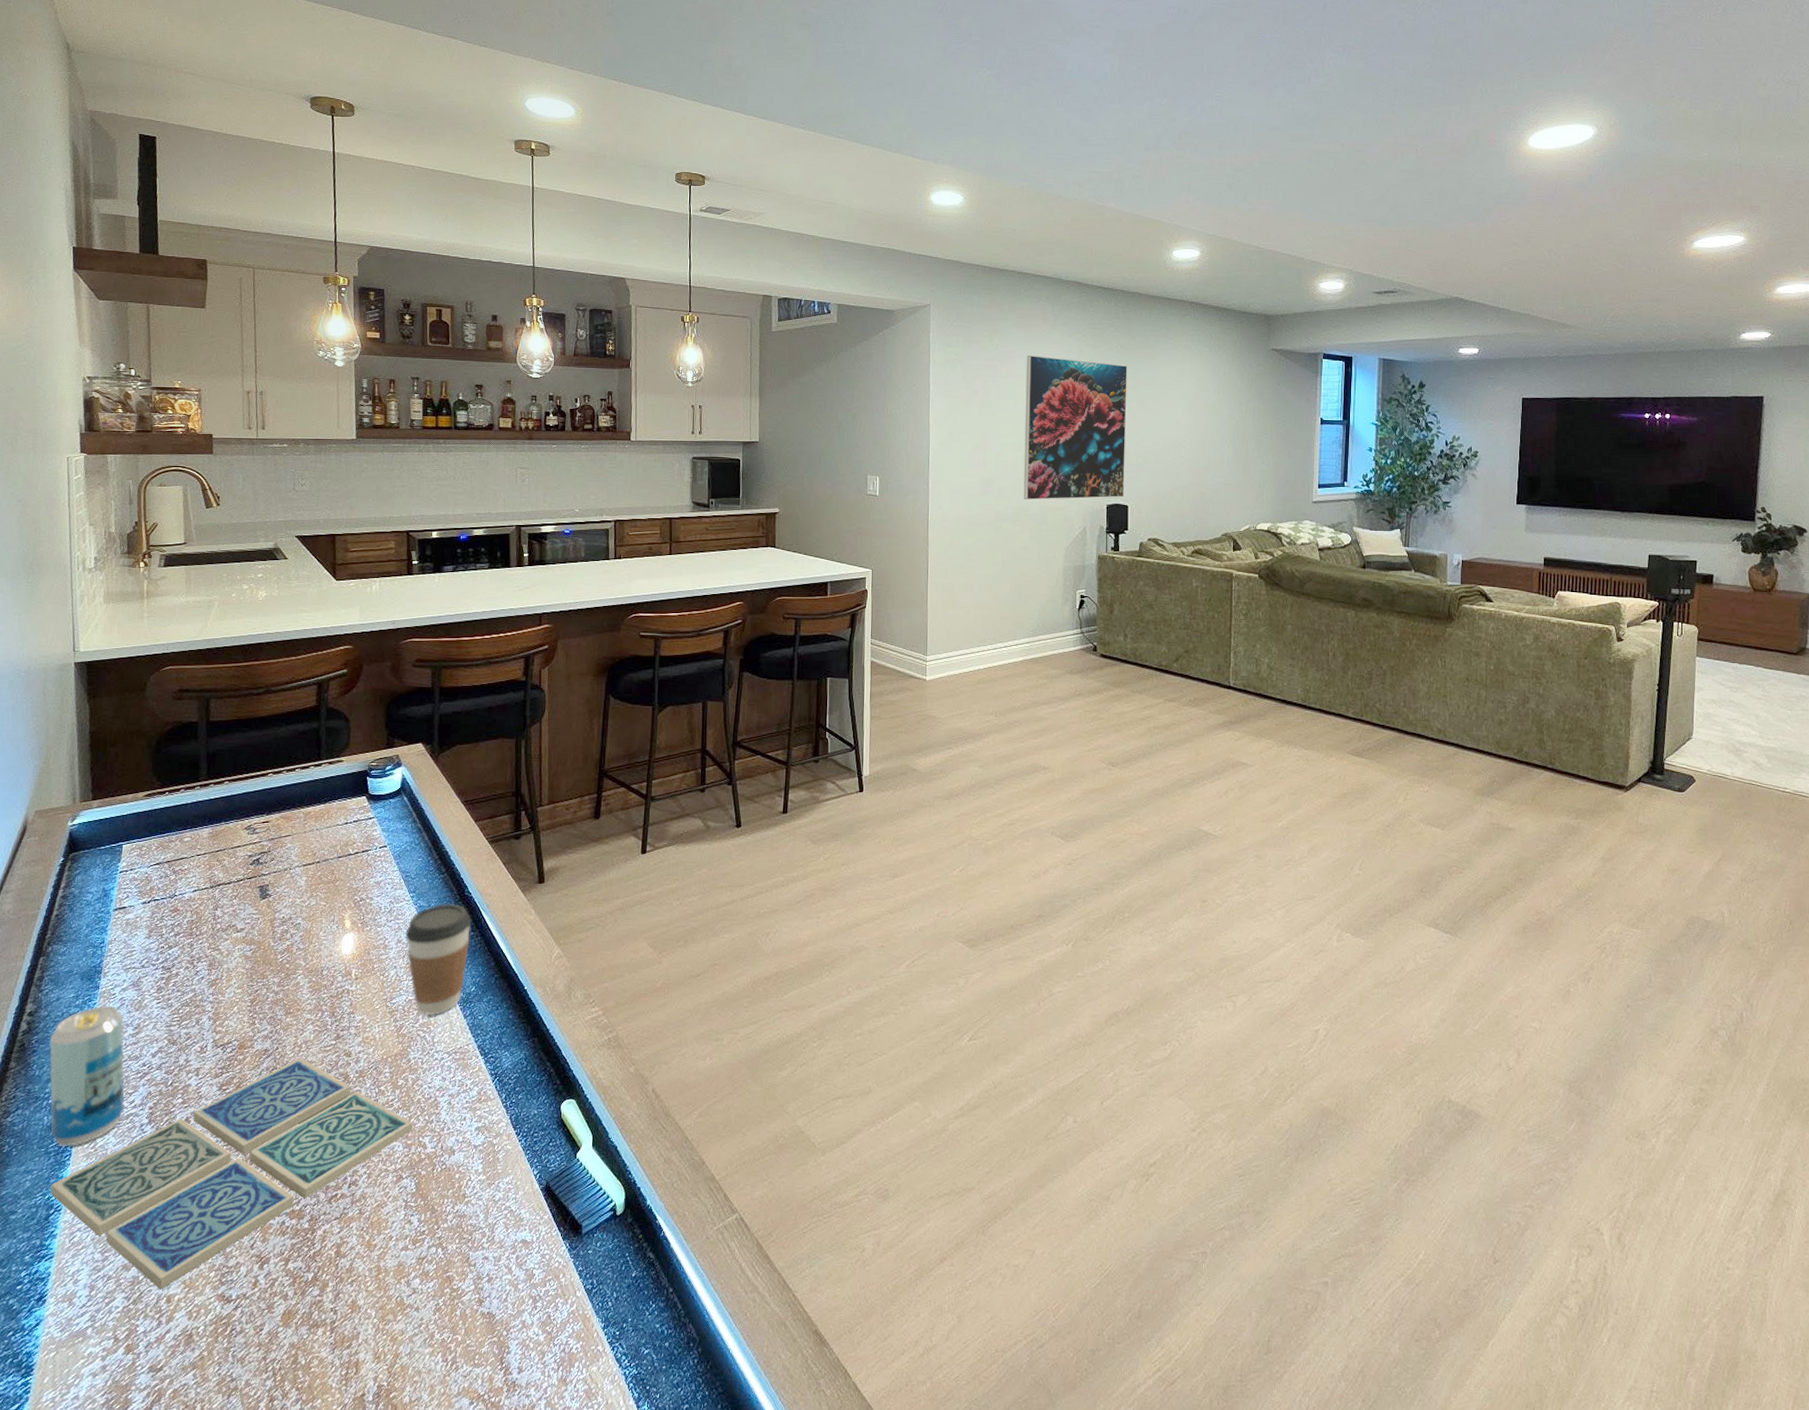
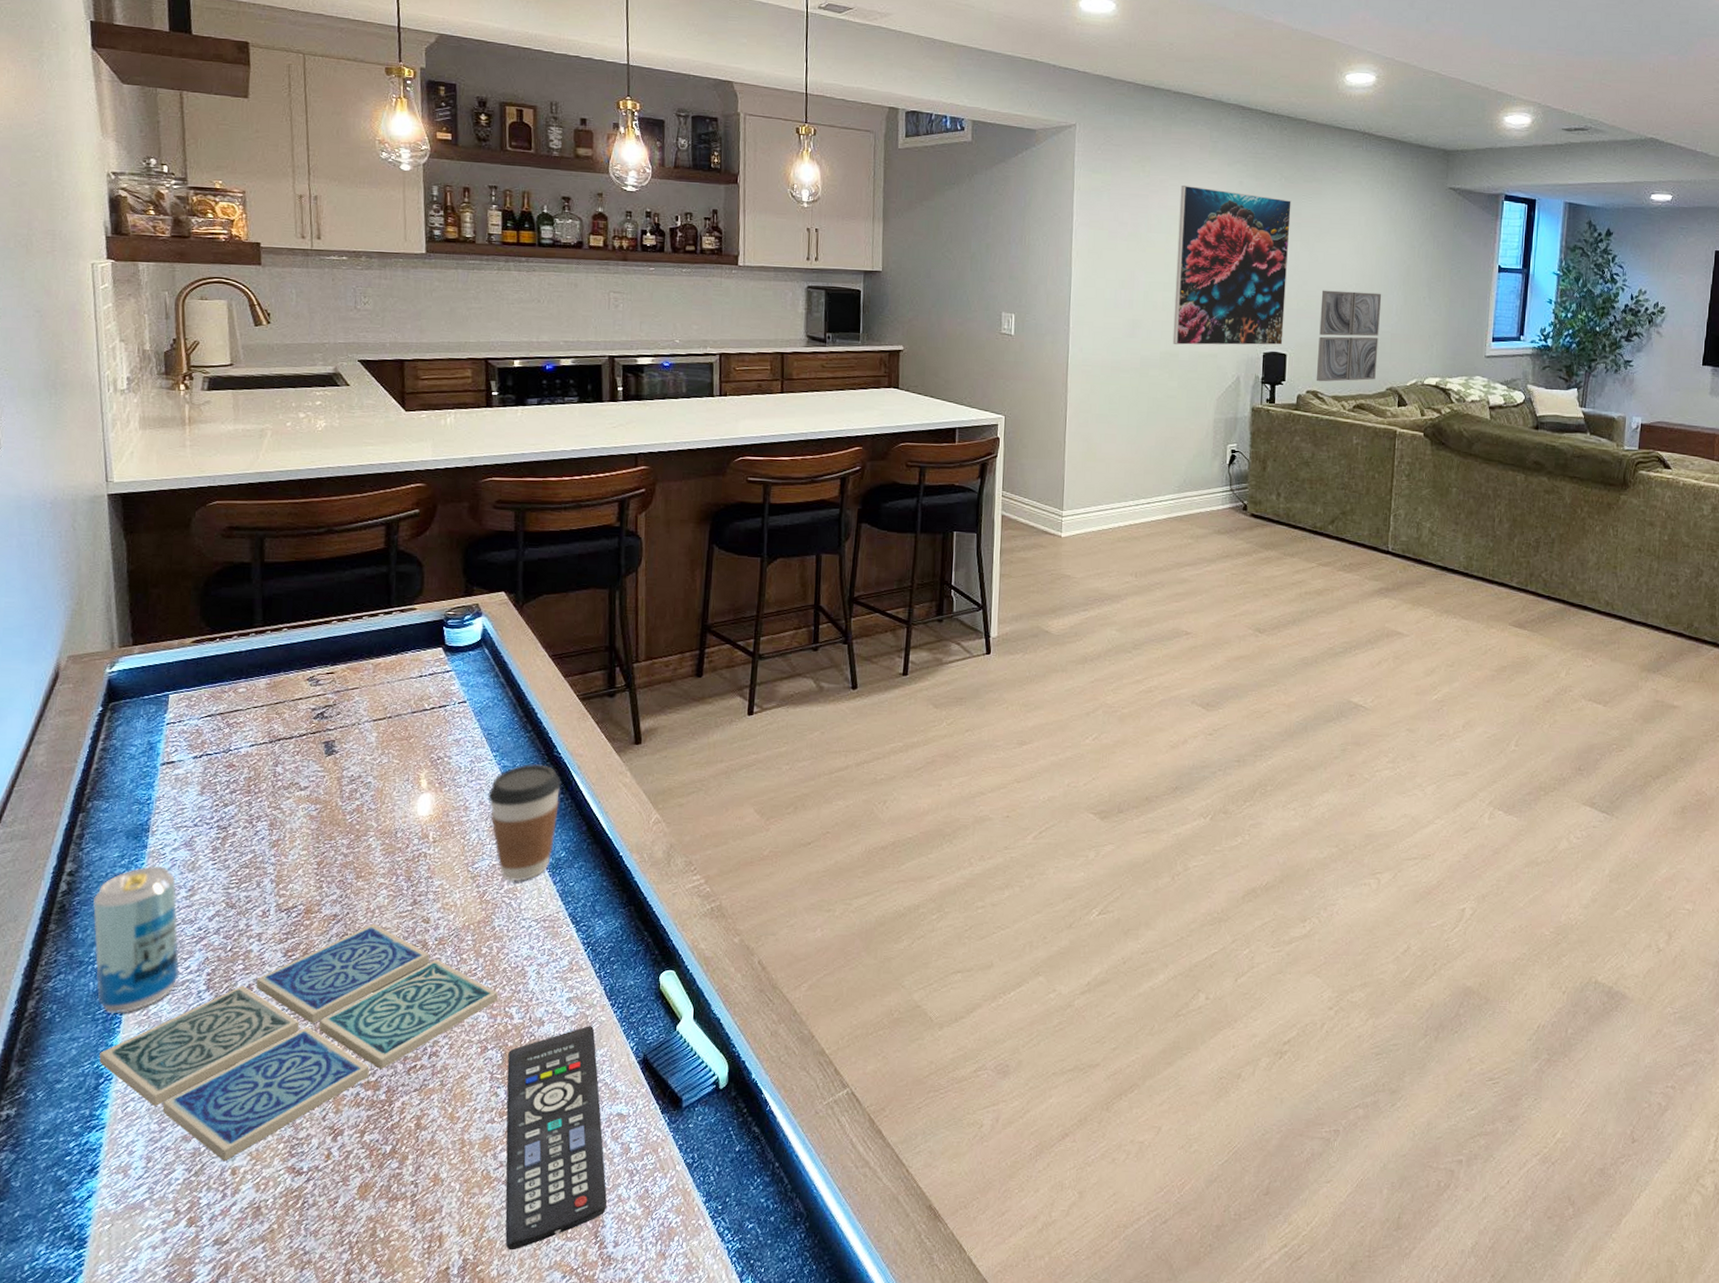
remote control: none [417,1154,512,1377] -> present [505,1026,607,1251]
wall art: none [1156,446,1214,530] -> present [1316,290,1382,382]

